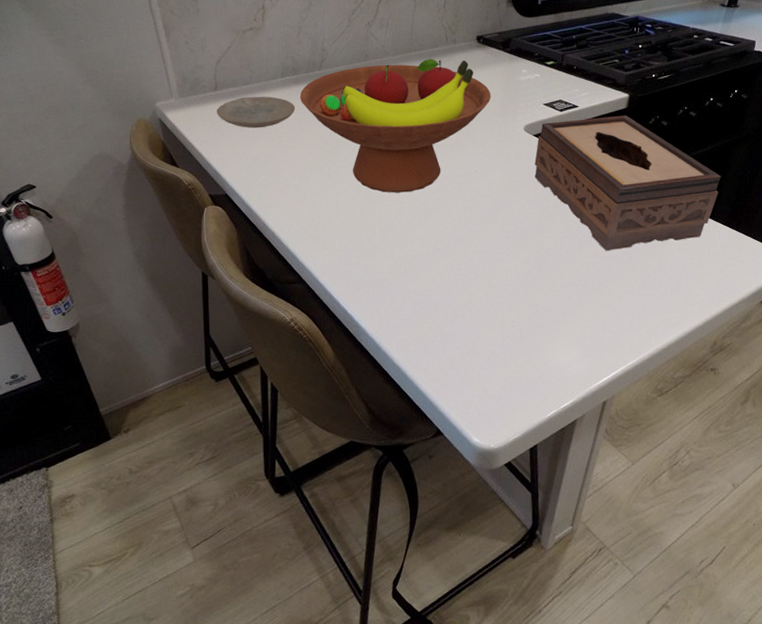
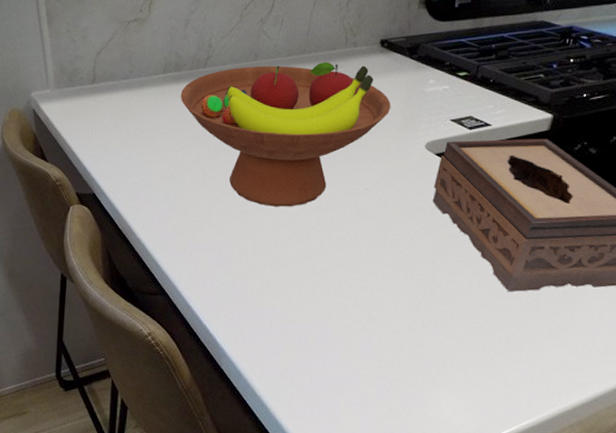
plate: present [217,96,296,129] -> none [92,92,175,126]

